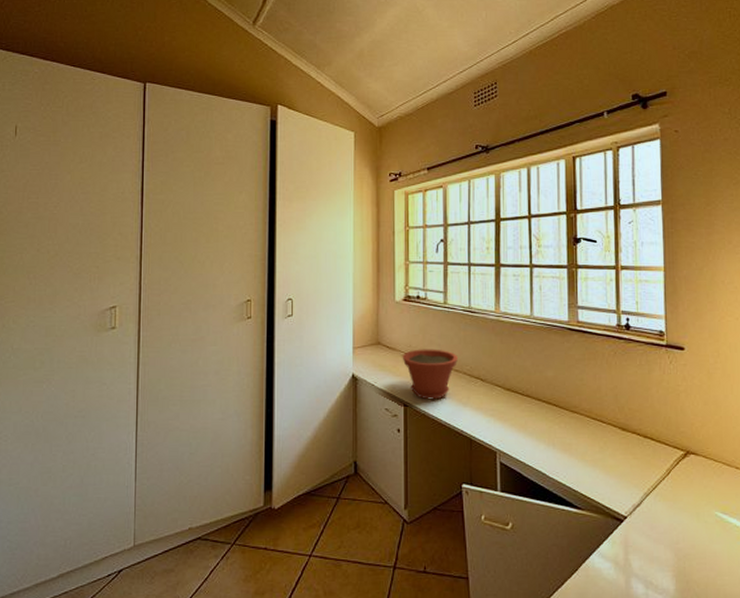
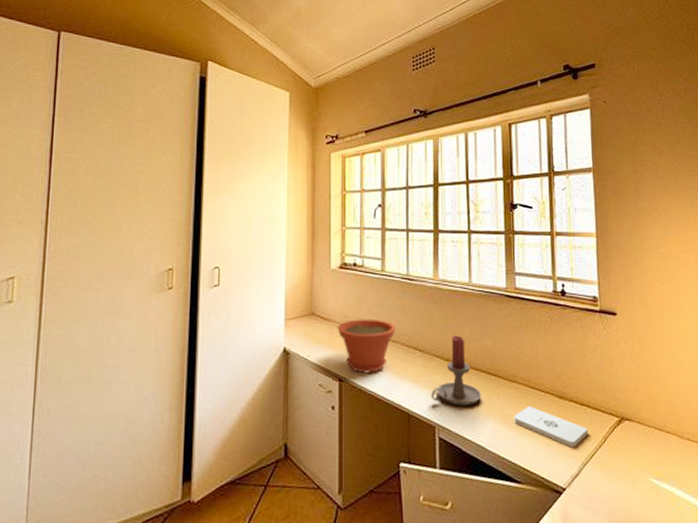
candle holder: none [492,366,542,434] -> present [431,335,481,406]
notepad: none [575,436,651,478] -> present [514,405,588,448]

